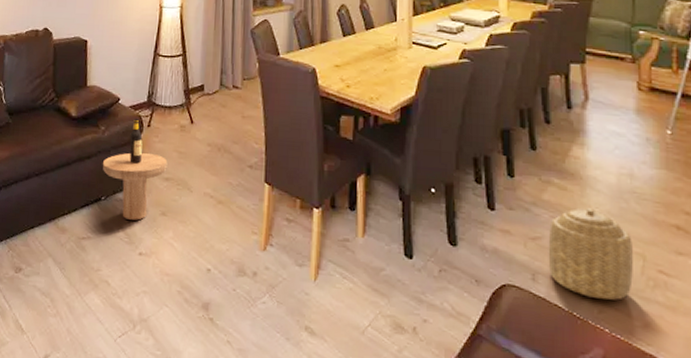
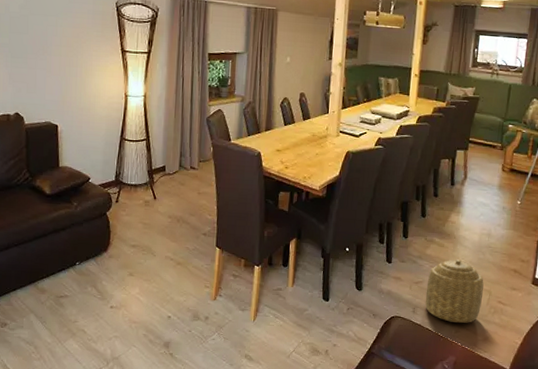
side table: present [102,119,168,221] -> none [76,196,134,281]

